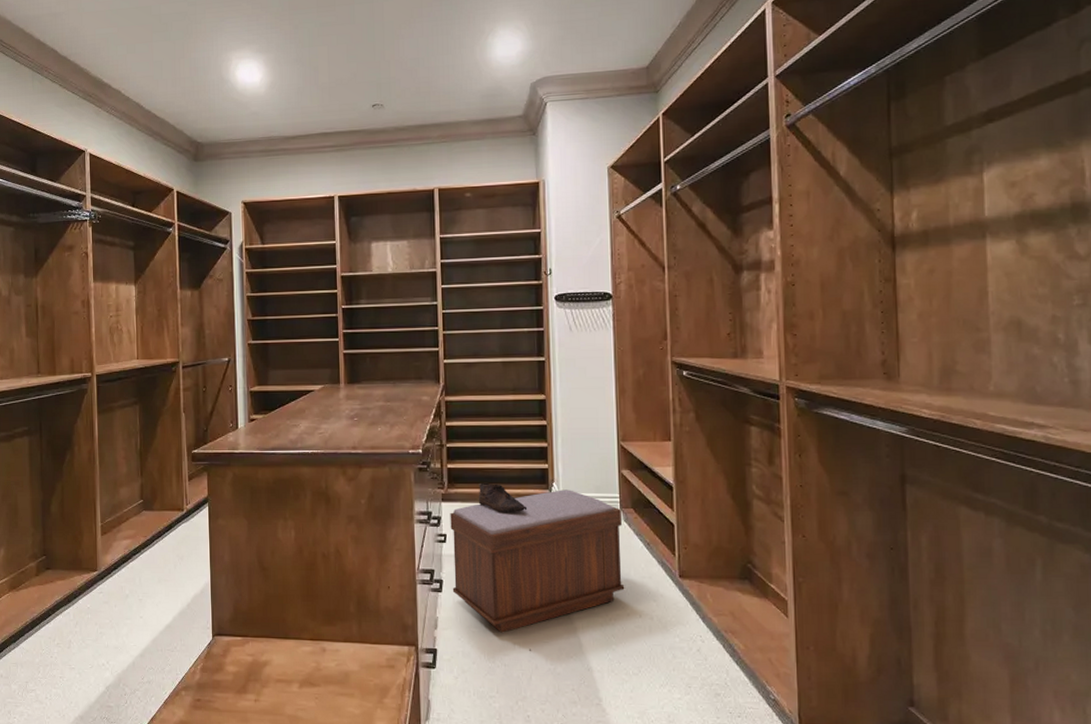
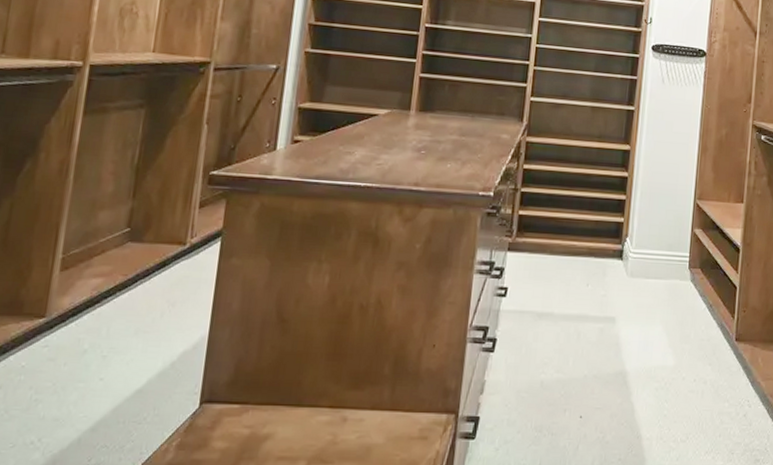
bench: present [450,490,625,633] -> none [505,245,689,398]
shoe: present [478,482,528,512] -> none [547,232,598,267]

